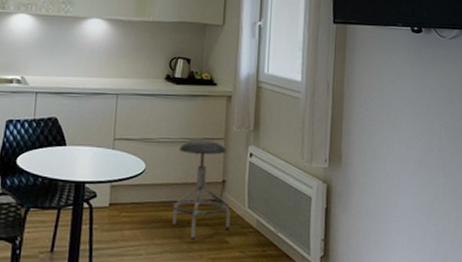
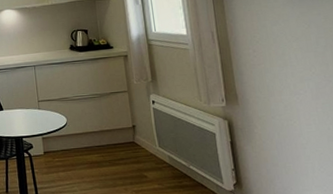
stool: present [172,140,231,241] -> none [91,94,146,178]

